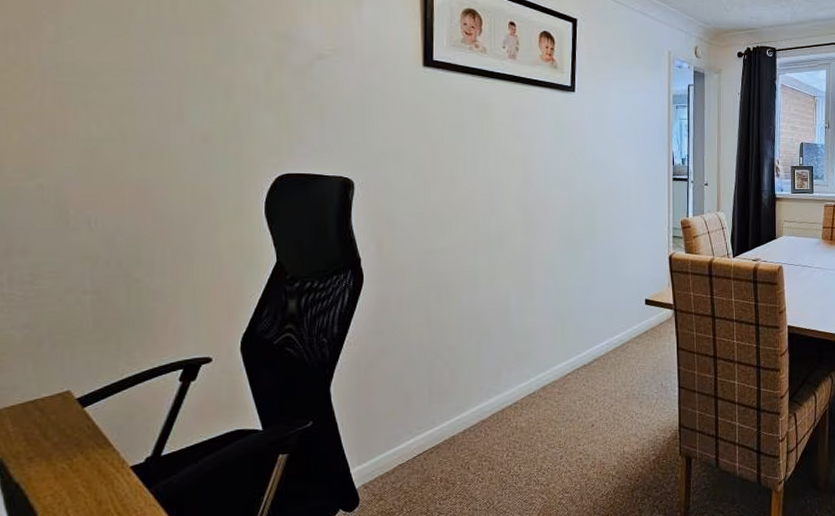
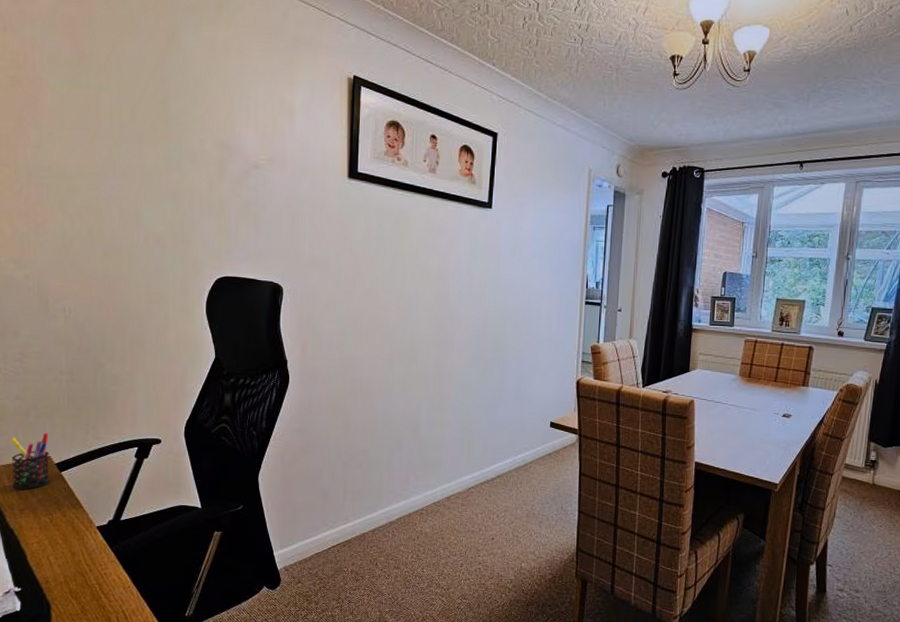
pen holder: none [15,364,69,435] -> present [10,433,50,490]

